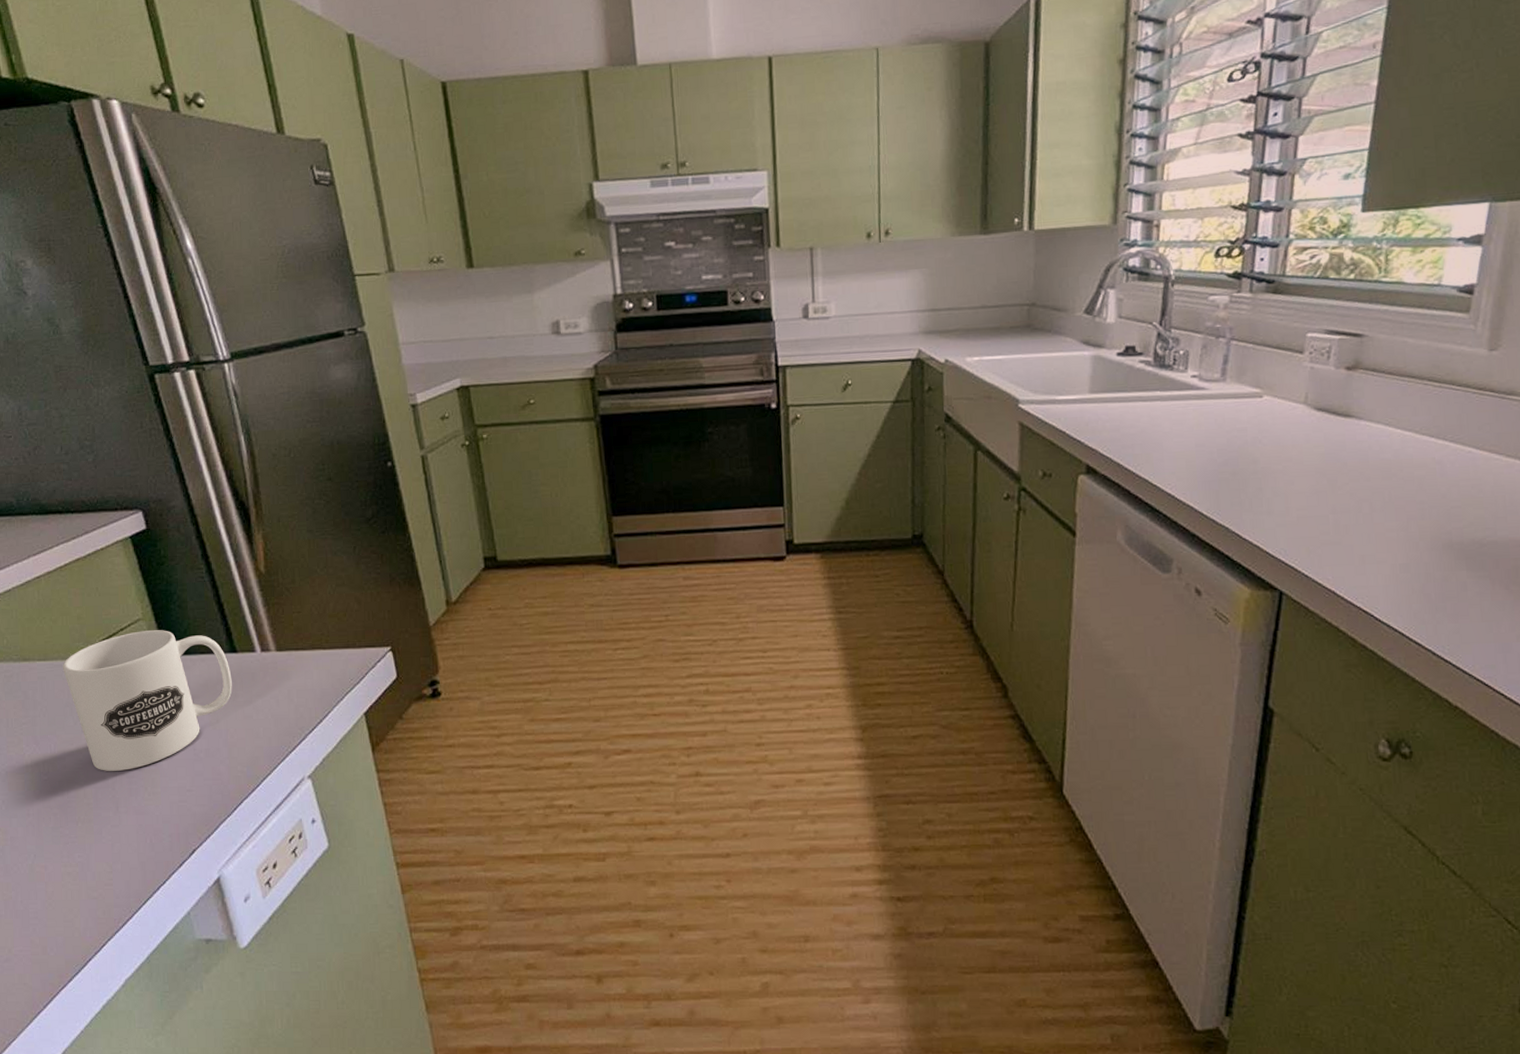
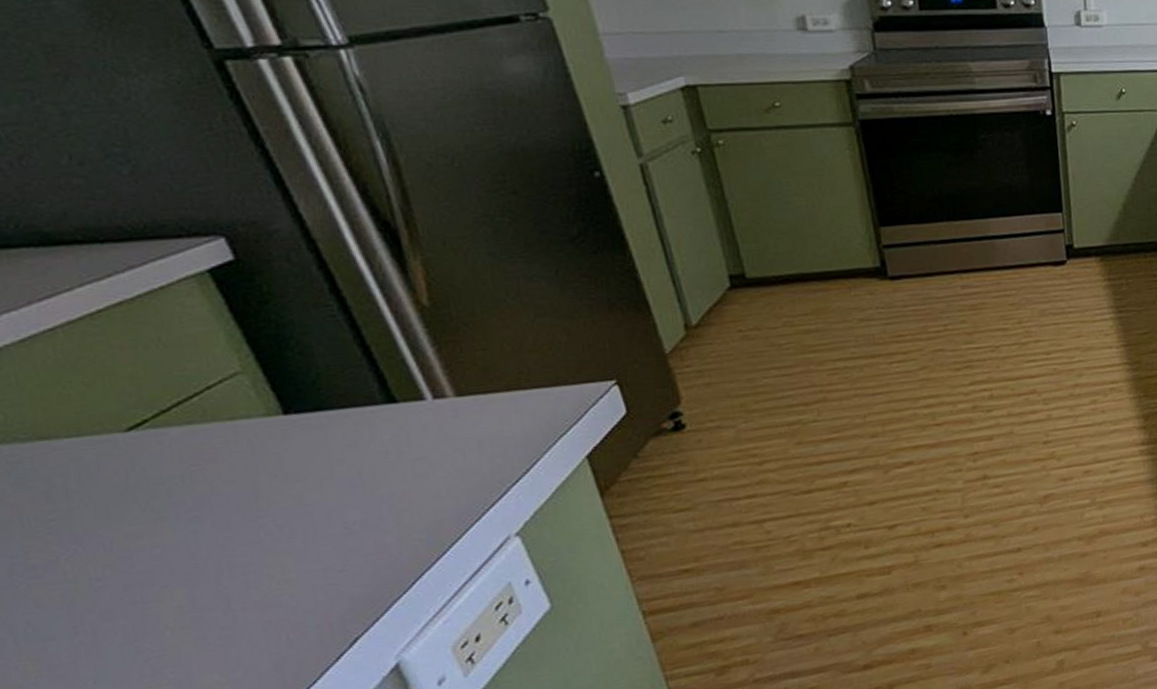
mug: present [62,630,232,771] -> none [110,383,395,564]

